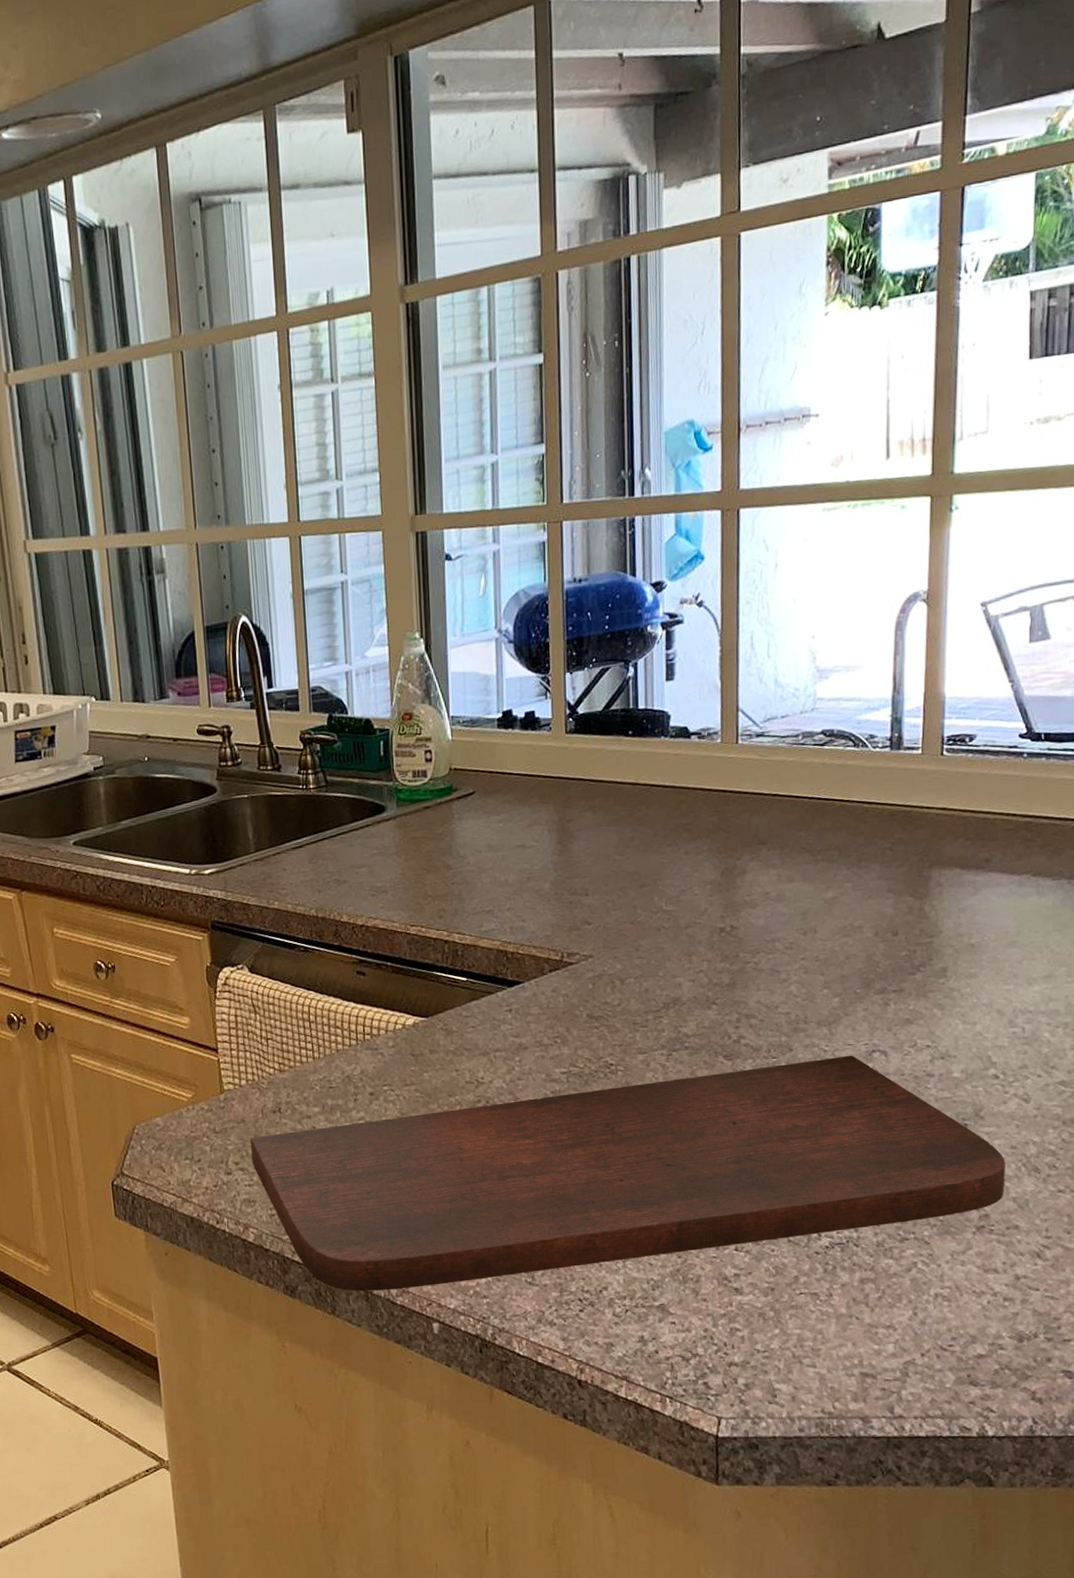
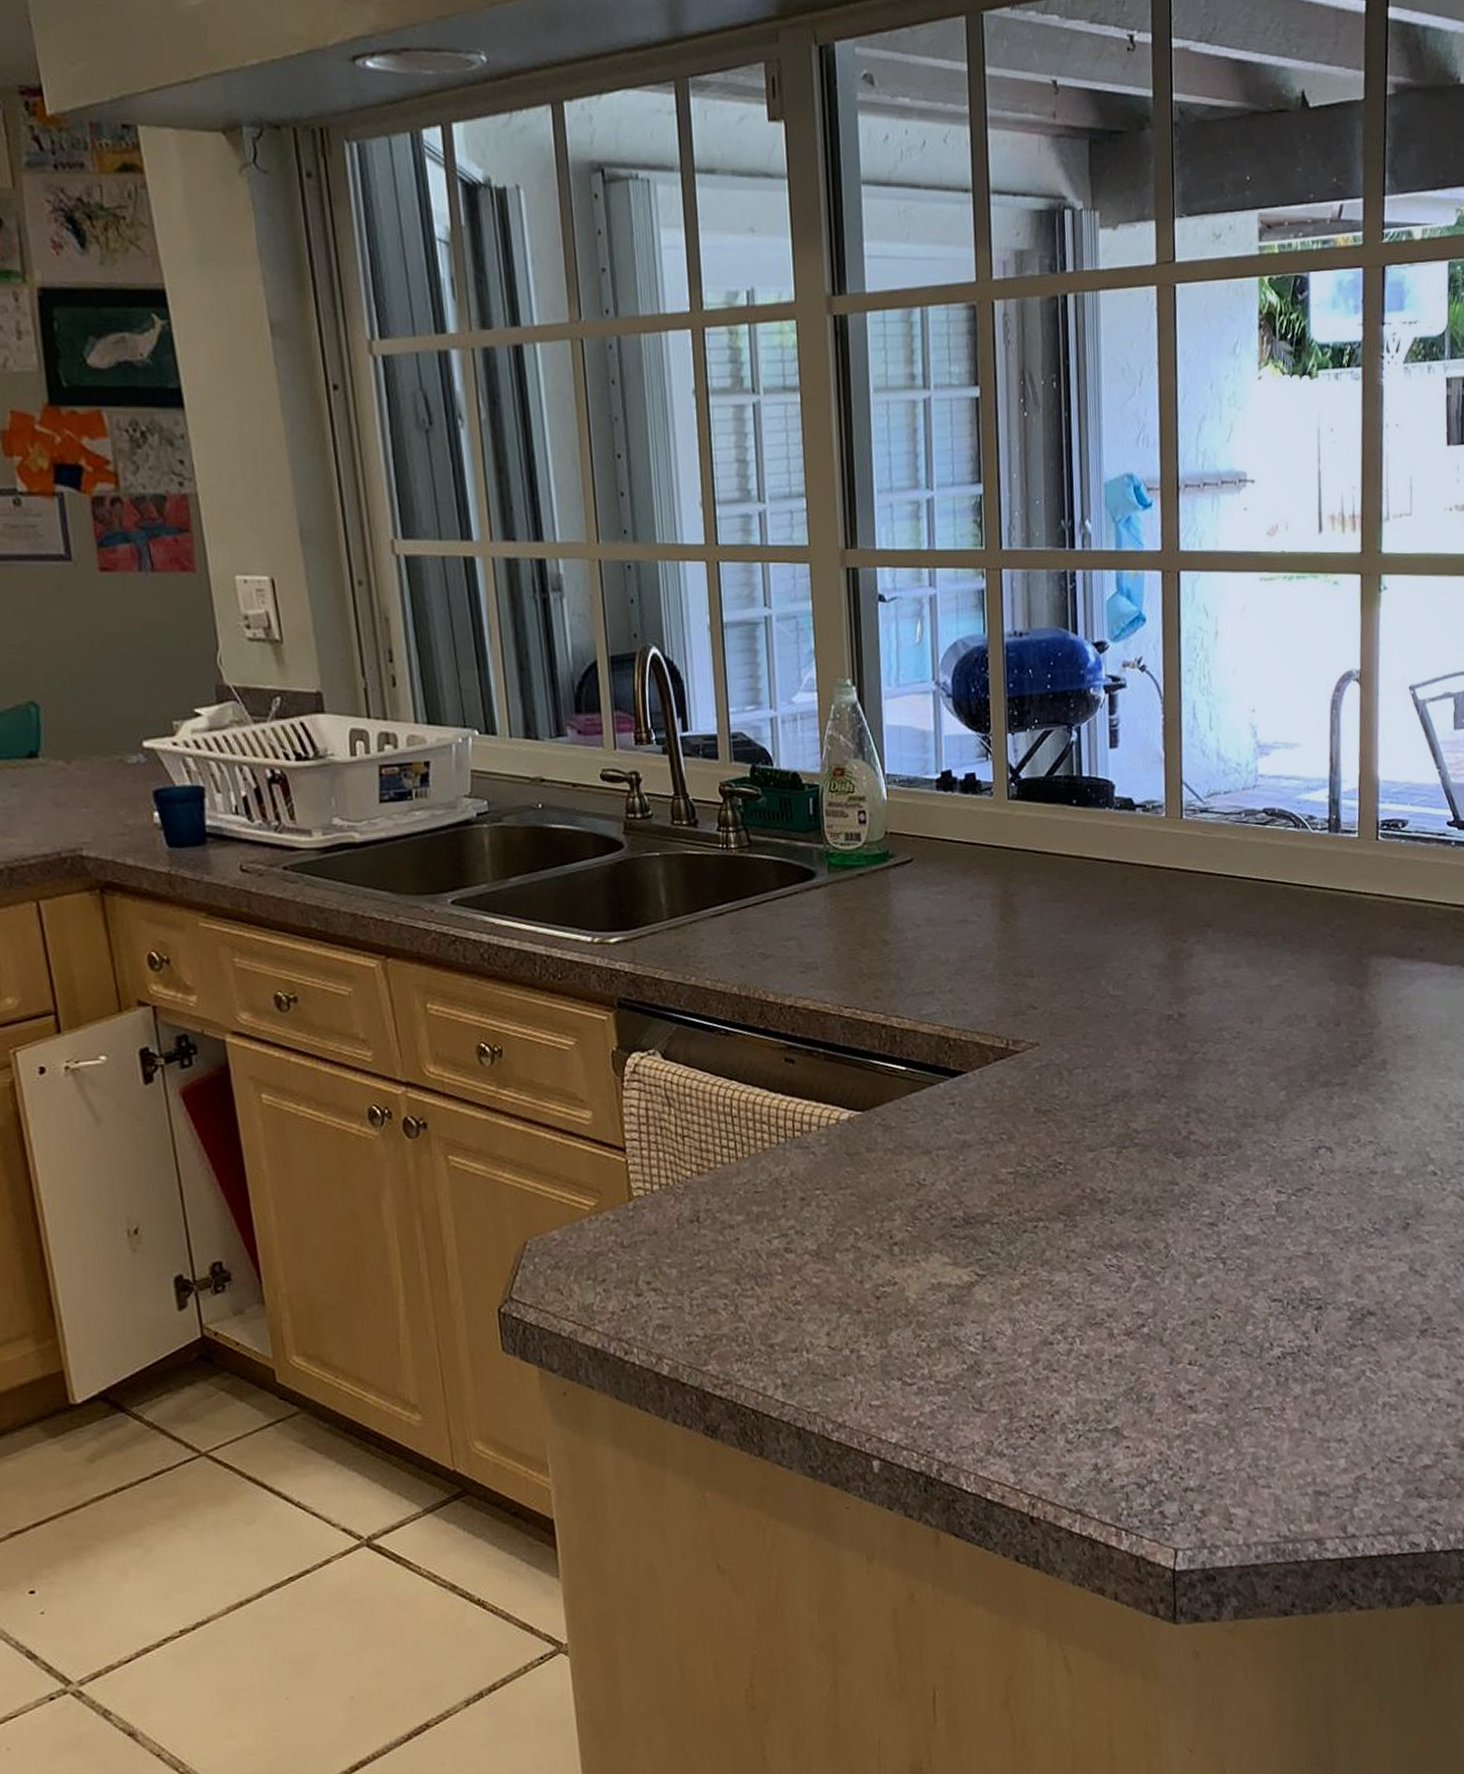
cutting board: present [249,1055,1005,1292] -> none [663,1151,1445,1429]

